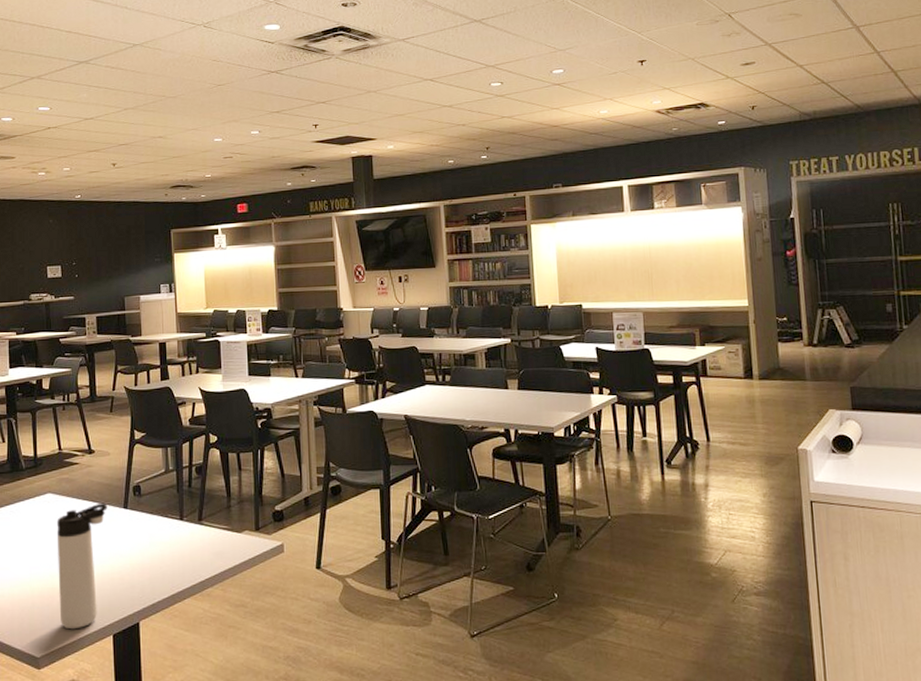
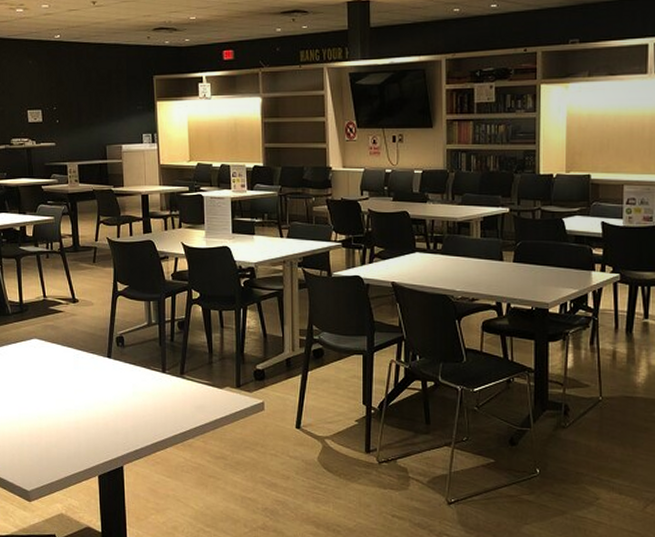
thermos bottle: present [57,502,107,630] -> none [43,351,92,468]

